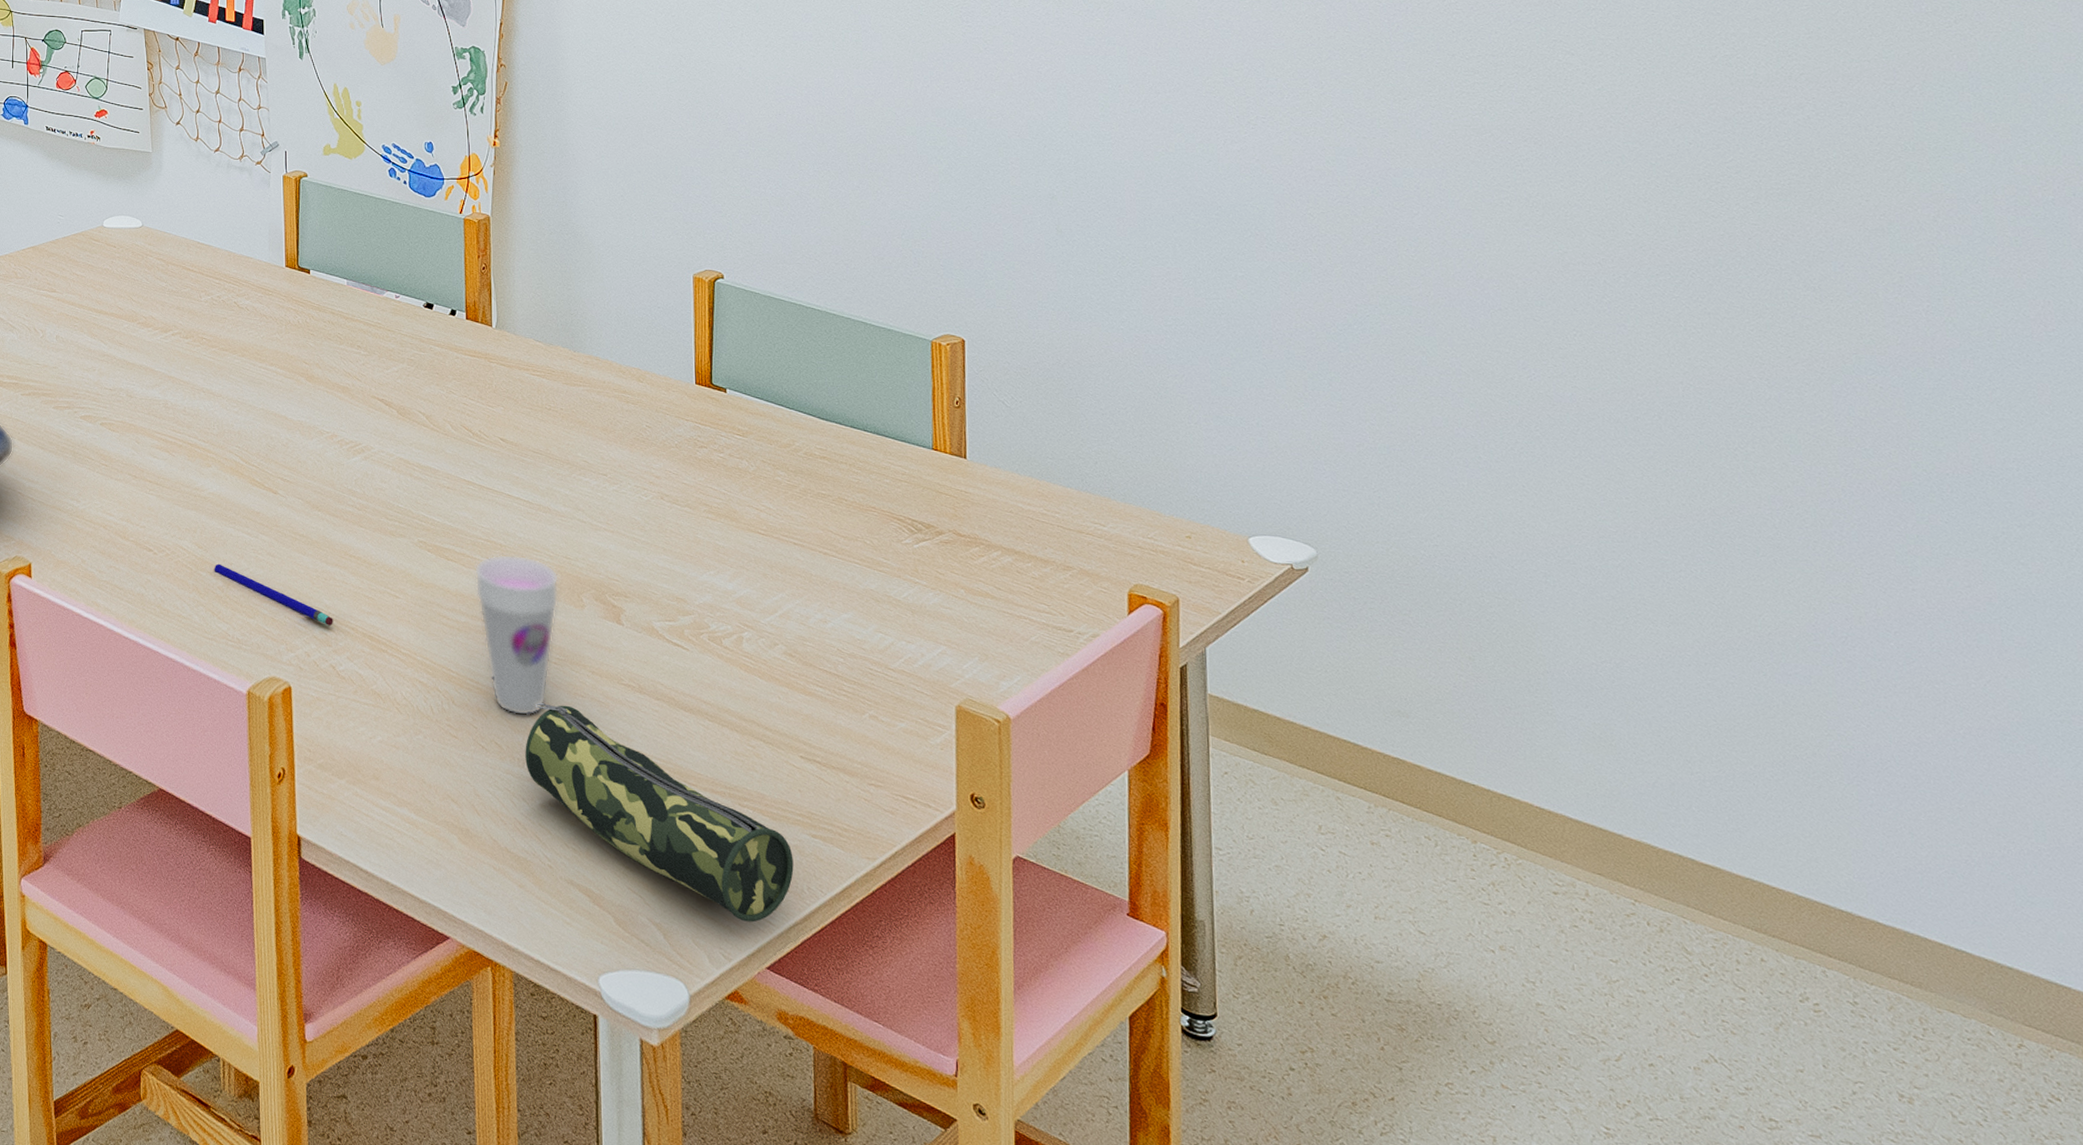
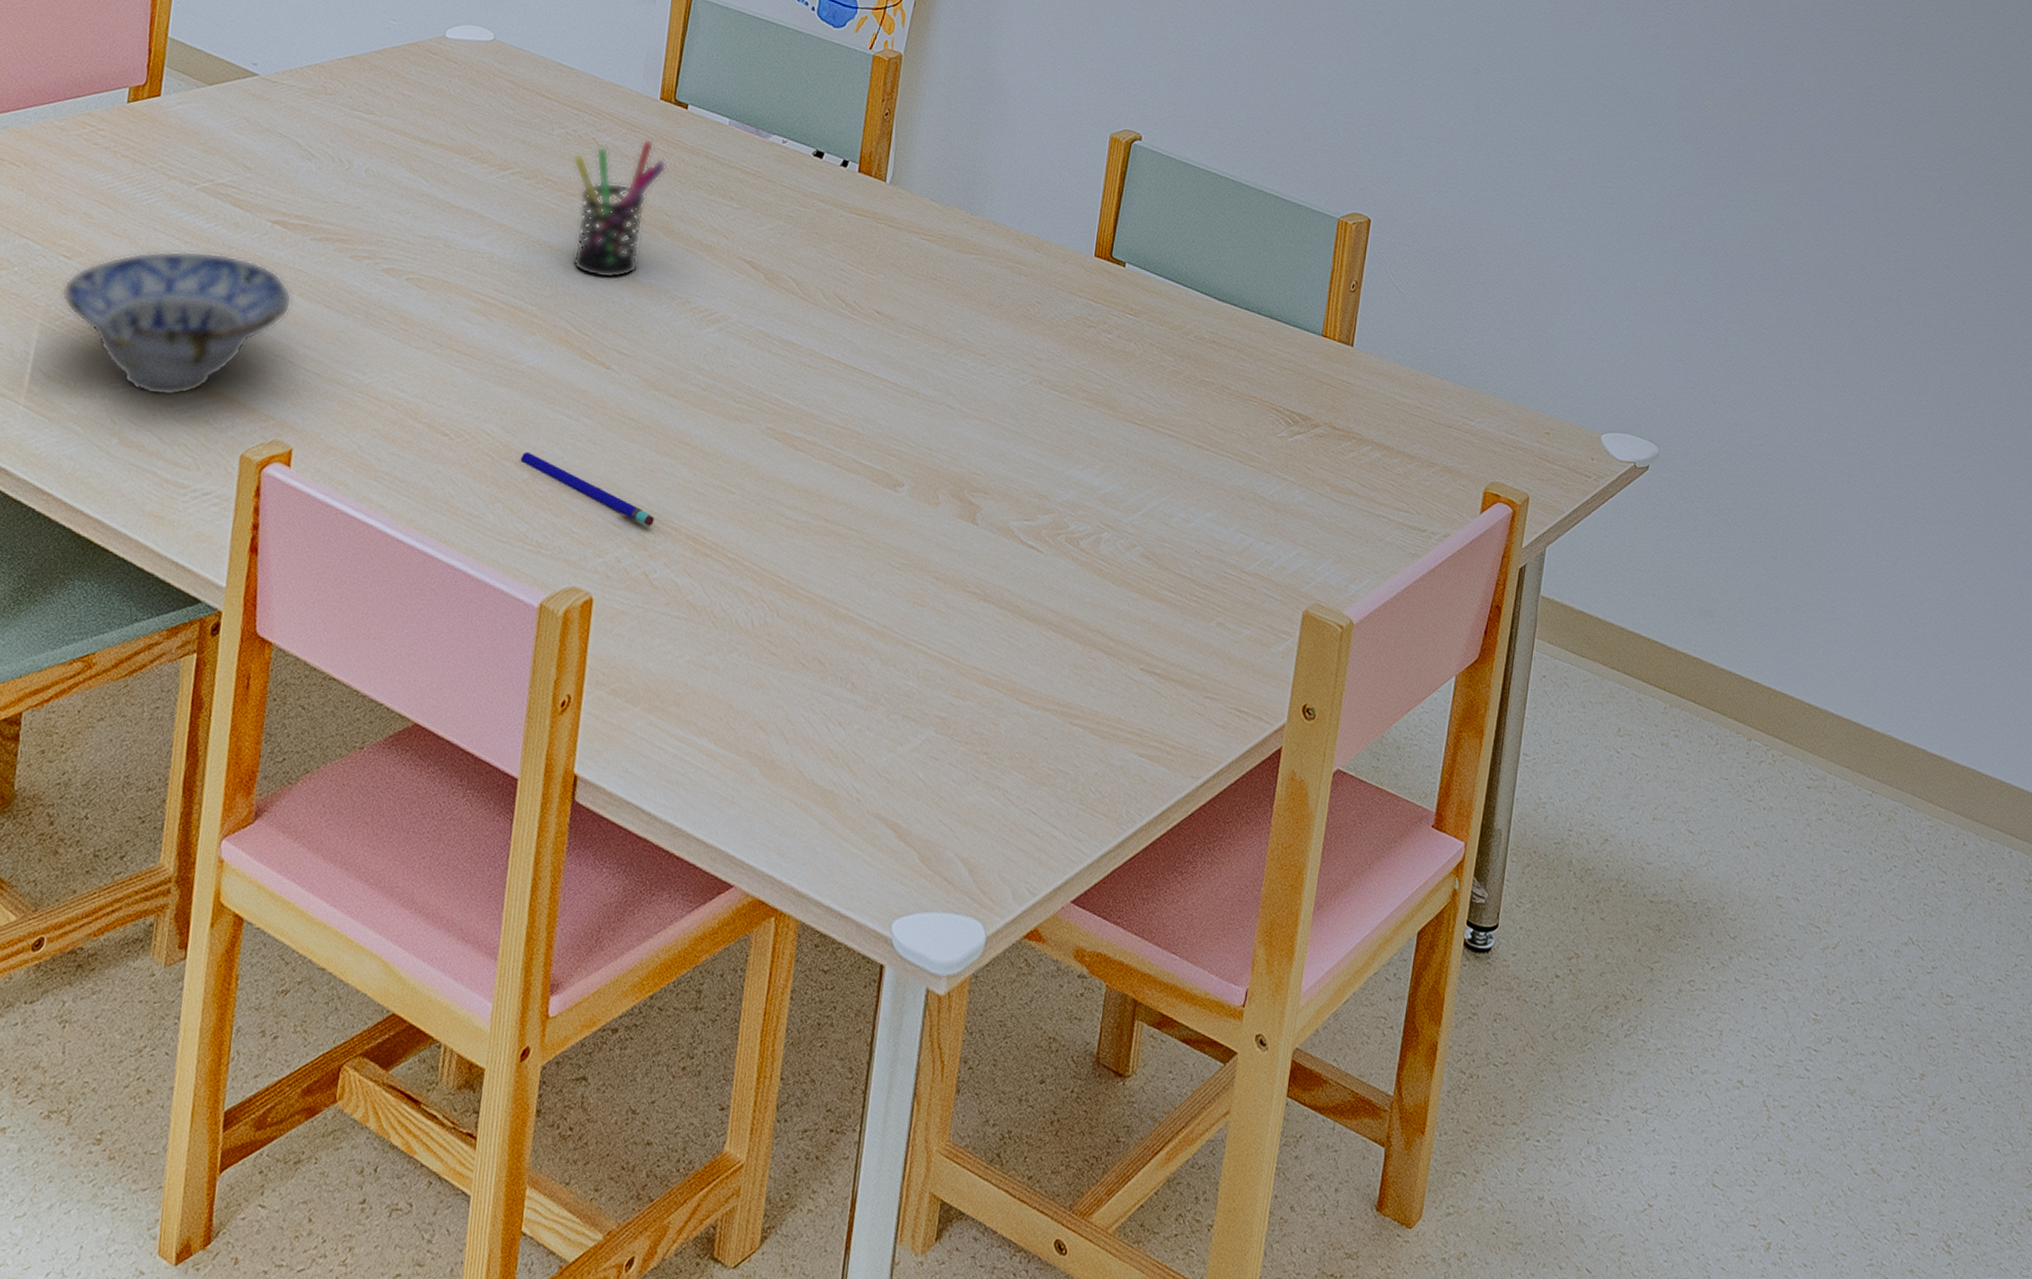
pen holder: none [221,300,299,419] -> present [572,138,667,279]
cup: present [474,554,559,716] -> none [822,443,917,629]
pencil case: present [525,702,794,923] -> none [848,613,1117,852]

